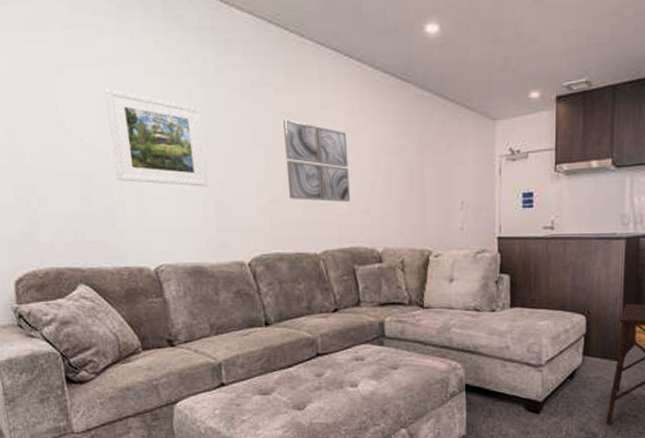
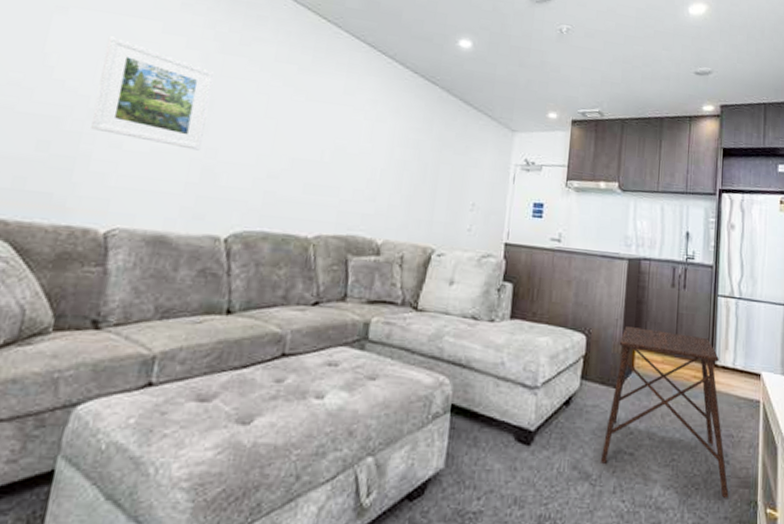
wall art: present [283,119,350,203] -> none [290,97,366,189]

